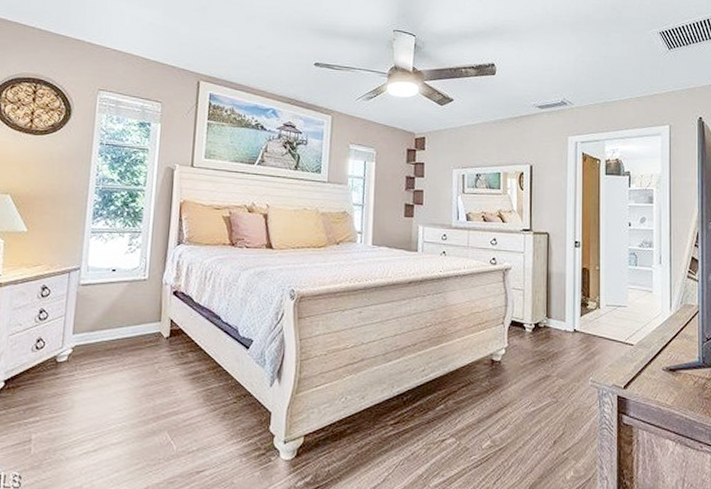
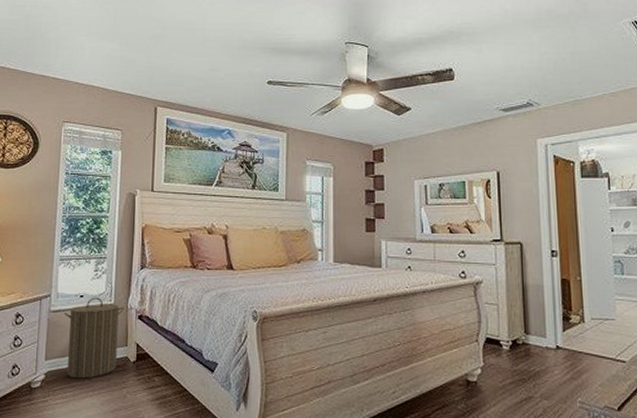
laundry hamper: none [95,271,159,354] -> present [64,297,124,379]

